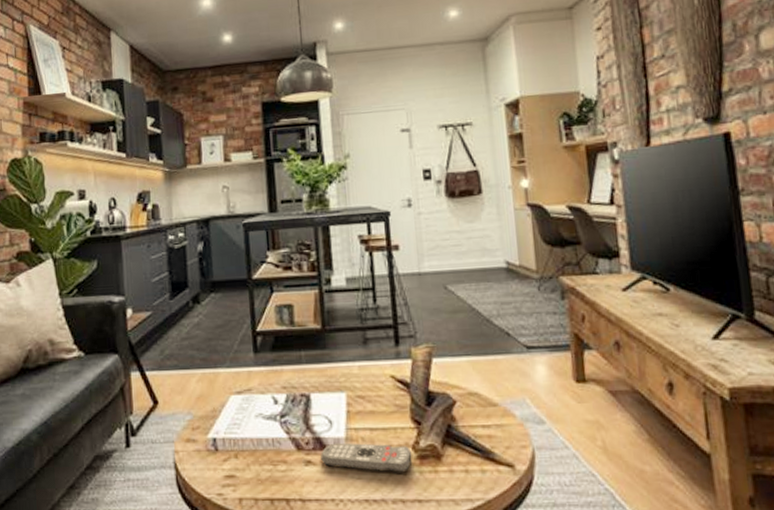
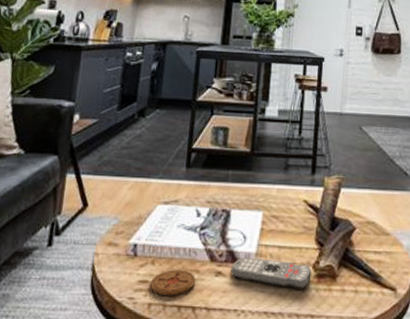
coaster: none [236,461,285,490] -> present [149,270,196,296]

